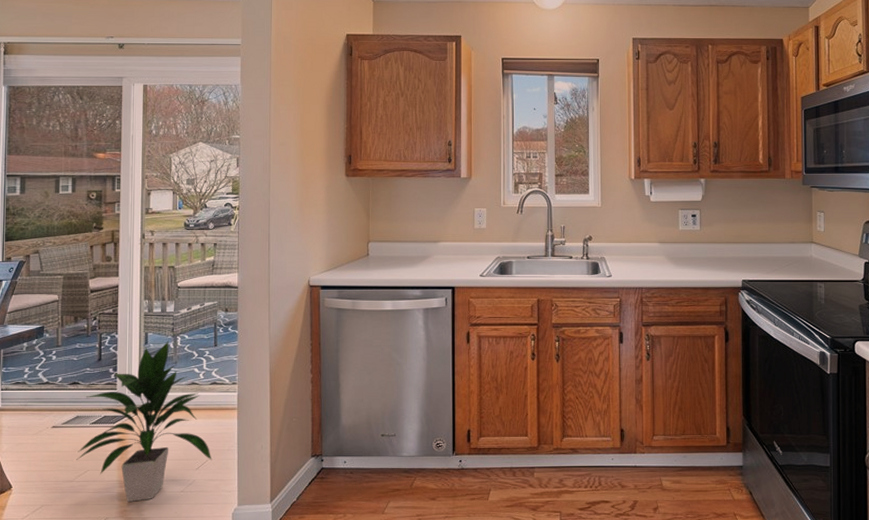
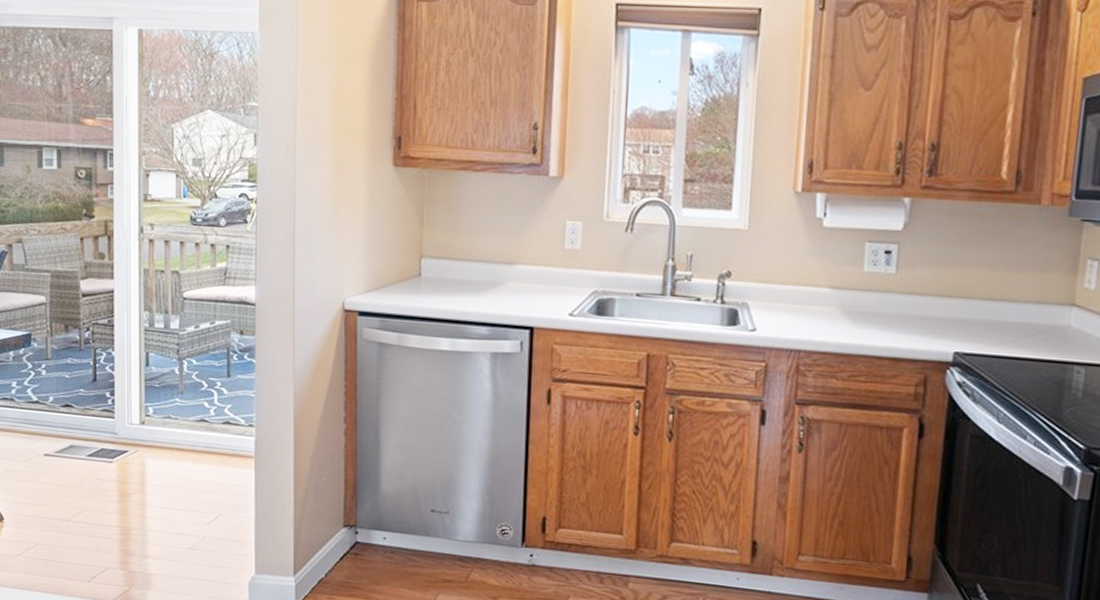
indoor plant: present [76,340,212,502] -> none [71,364,225,554]

